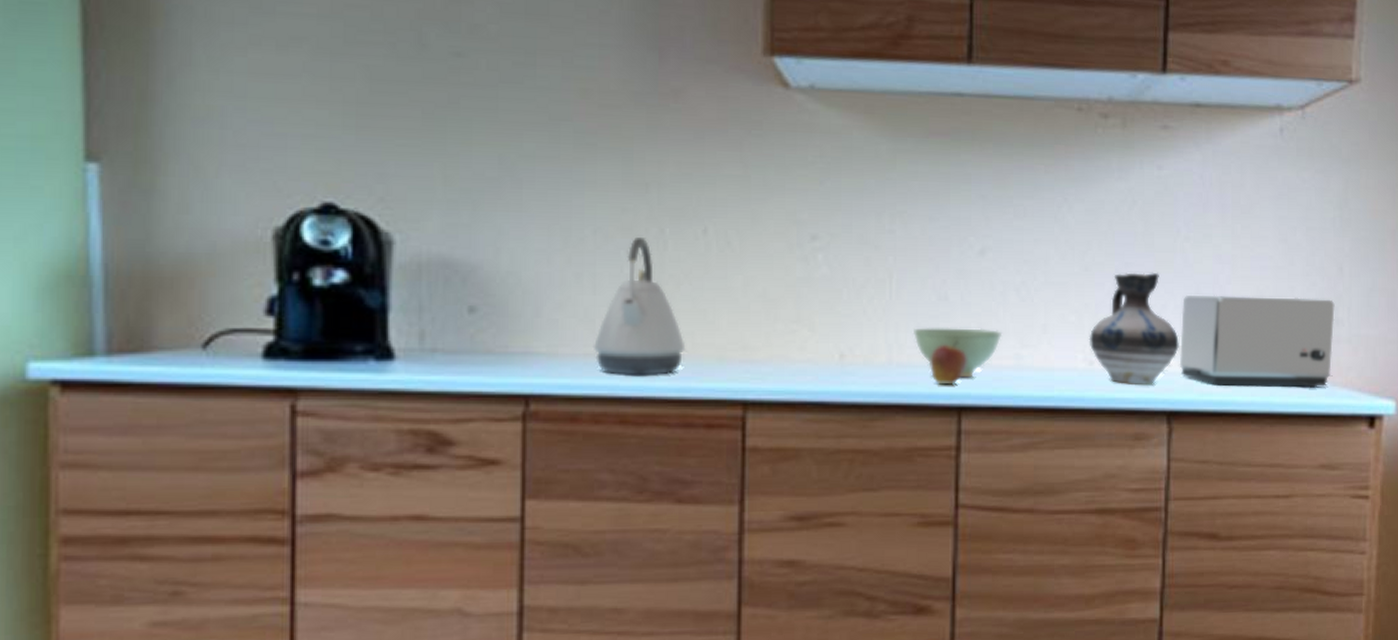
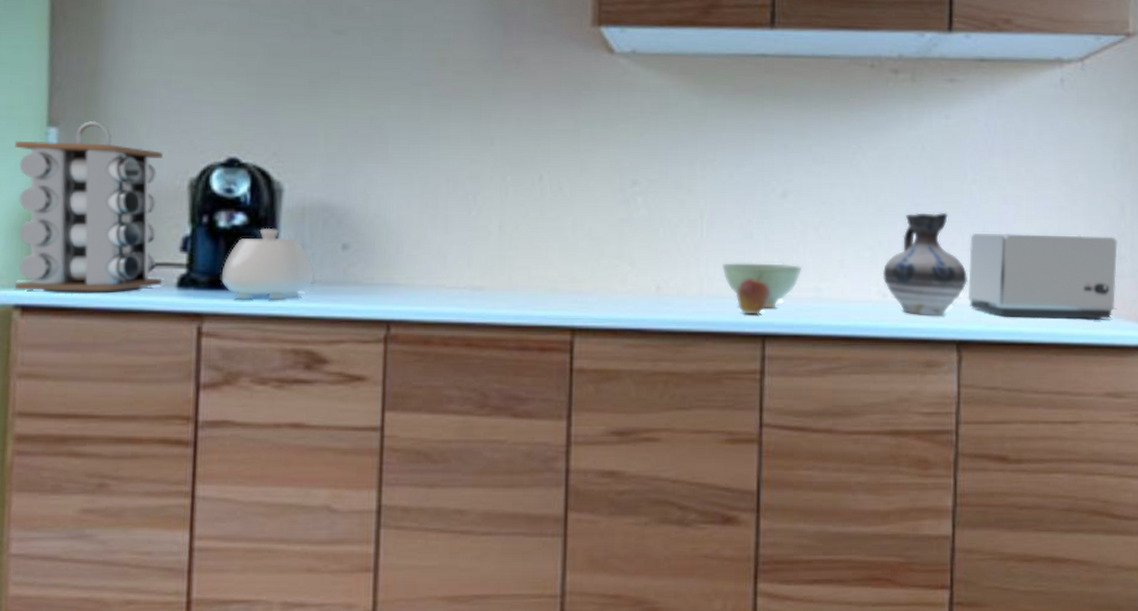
spice rack: none [42,156,244,367] -> present [14,121,163,295]
sugar bowl: none [318,286,435,374] -> present [221,227,314,301]
kettle: present [592,236,686,375] -> none [444,183,523,304]

